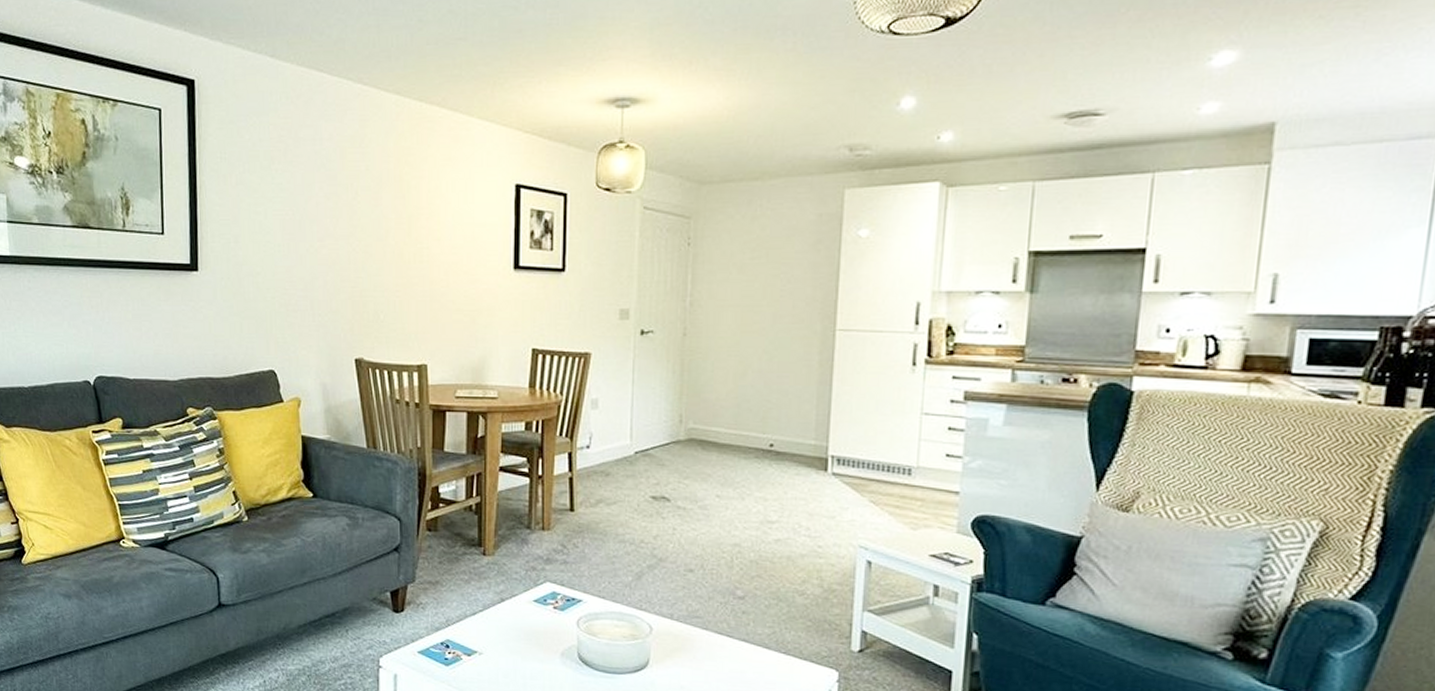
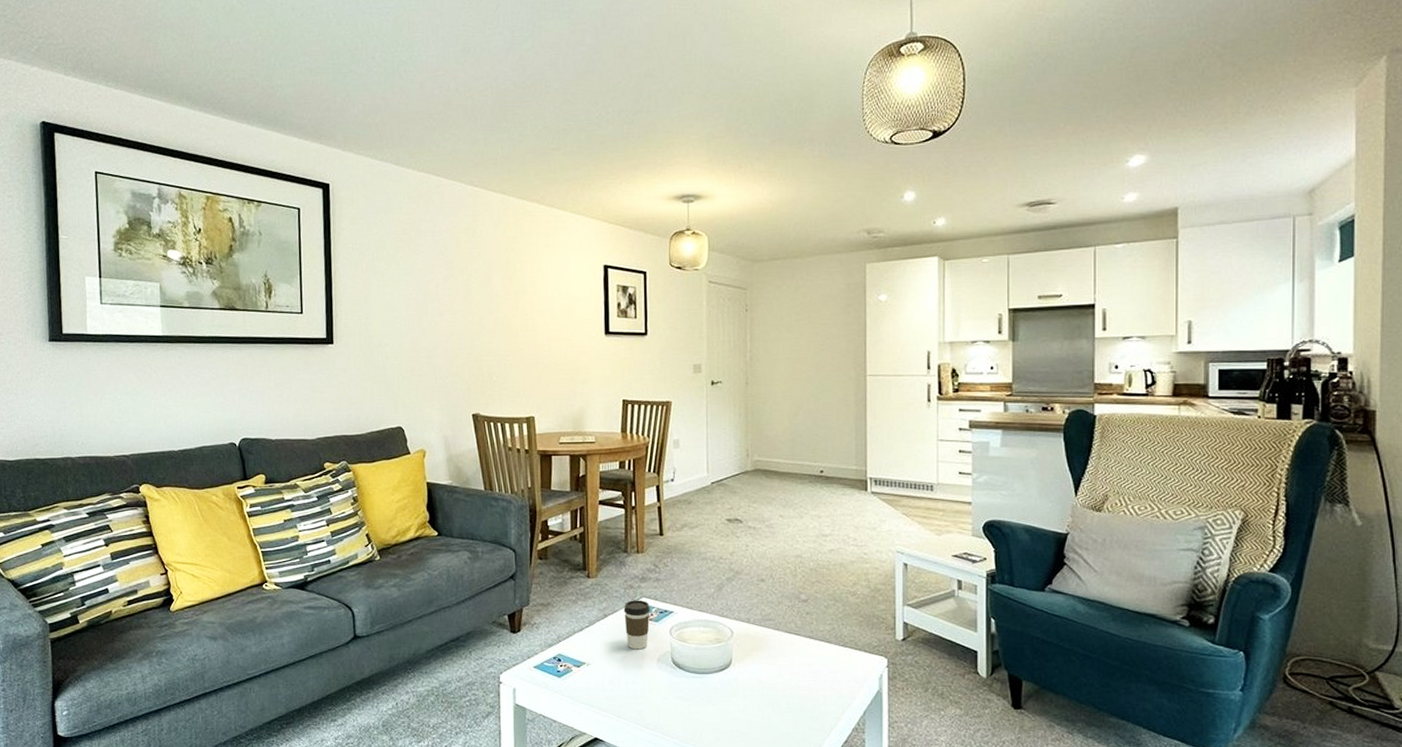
coffee cup: none [524,584,555,641] -> present [624,600,650,650]

